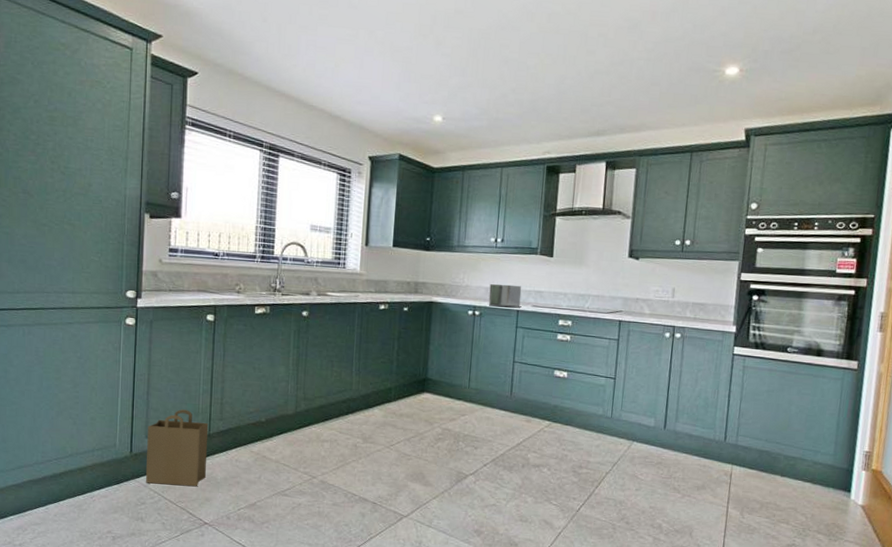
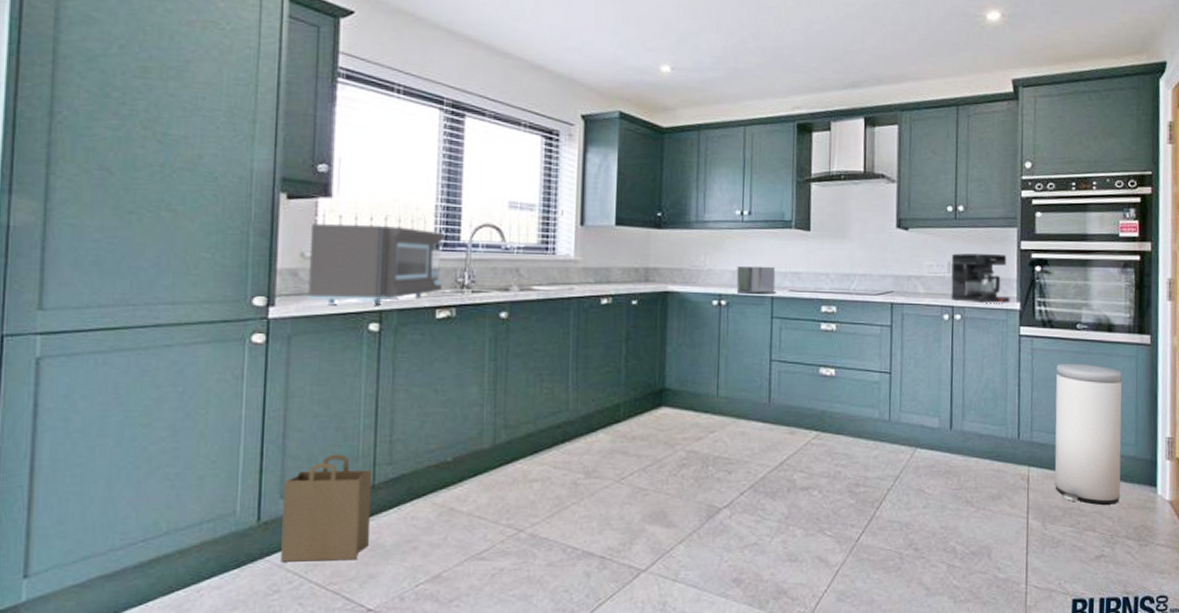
microwave: none [164,238,262,301] -> present [307,223,444,305]
coffee maker: none [673,281,727,326] -> present [951,253,1010,304]
pedal bin: none [755,380,827,503] -> present [1054,363,1122,505]

